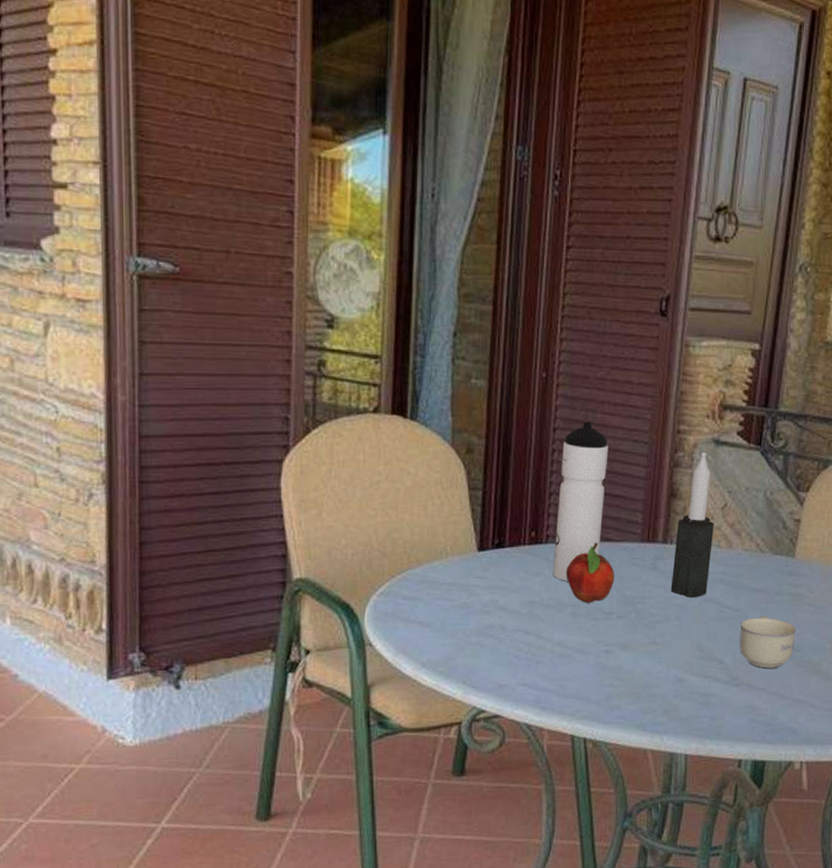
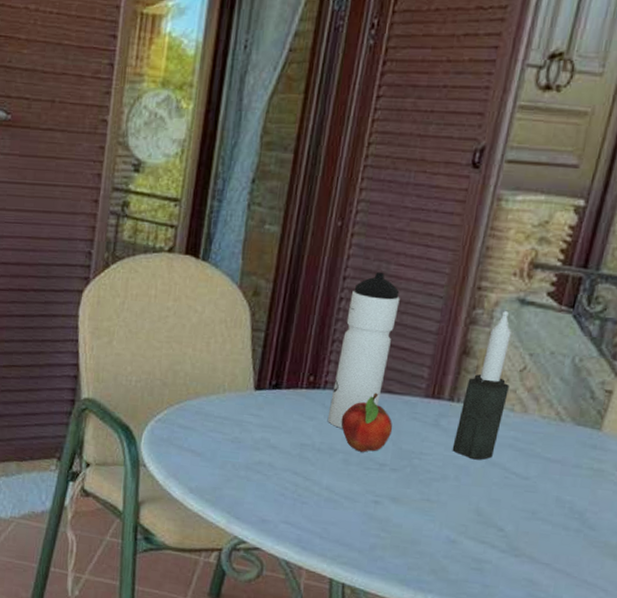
cup: present [740,616,796,668] -> none [524,488,594,544]

